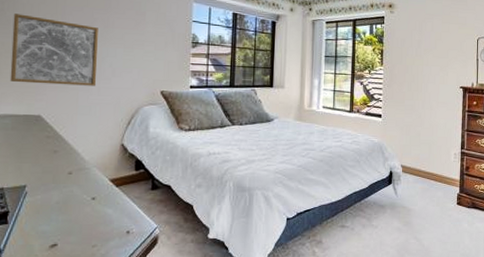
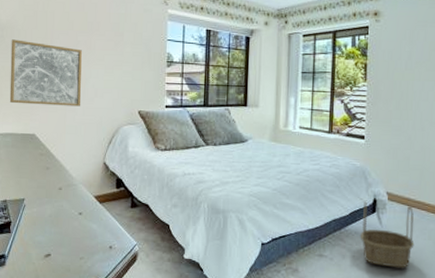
basket: none [378,174,425,233] -> present [360,201,414,268]

